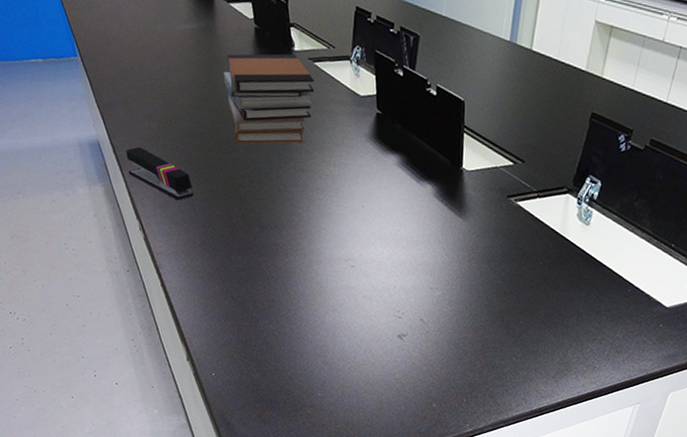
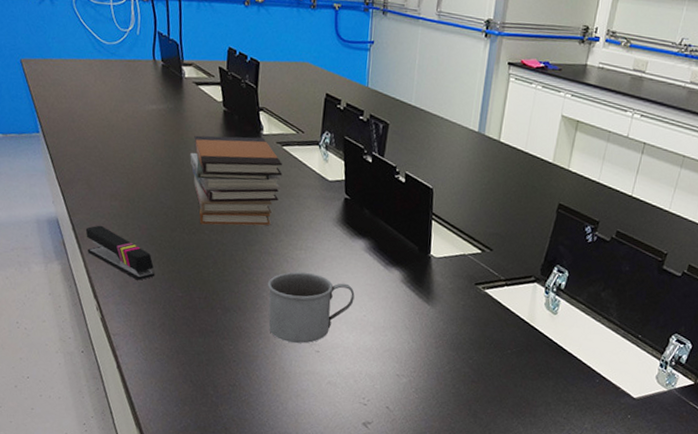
mug: none [302,188,388,259] -> present [267,272,355,344]

